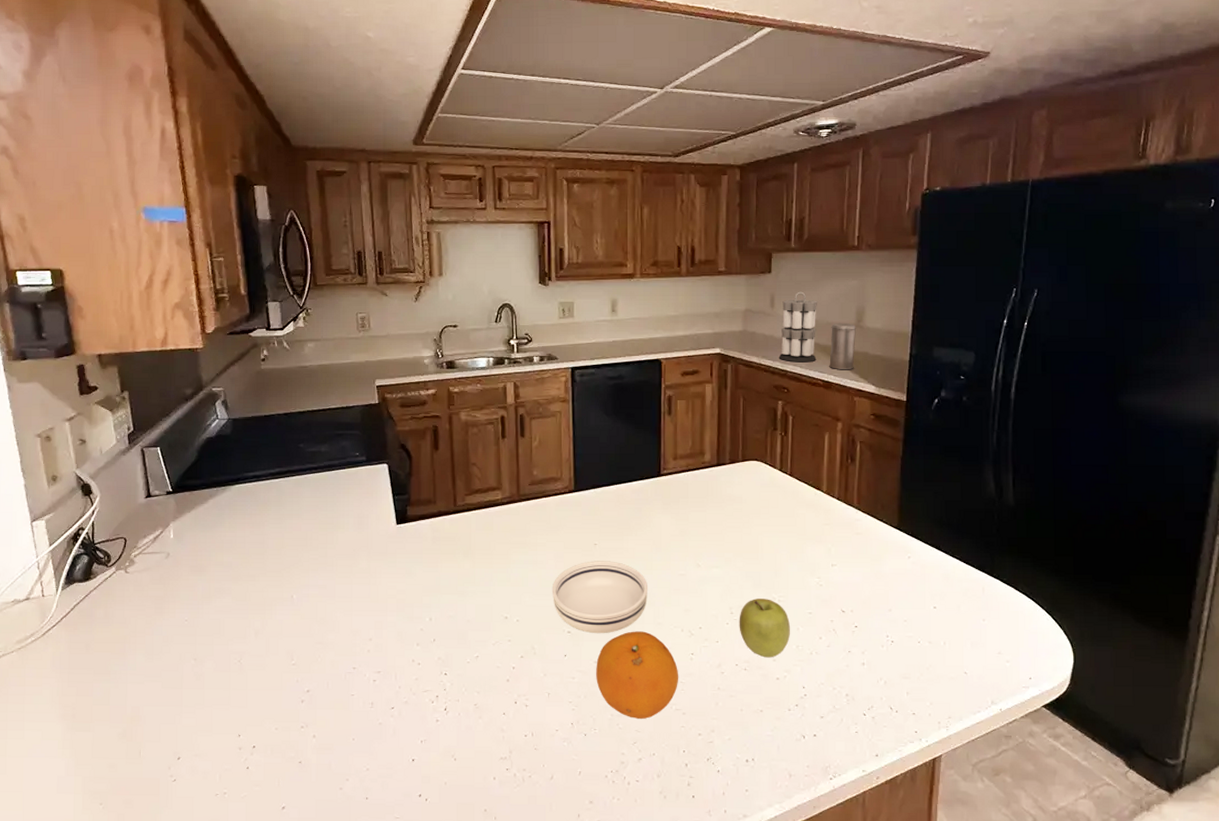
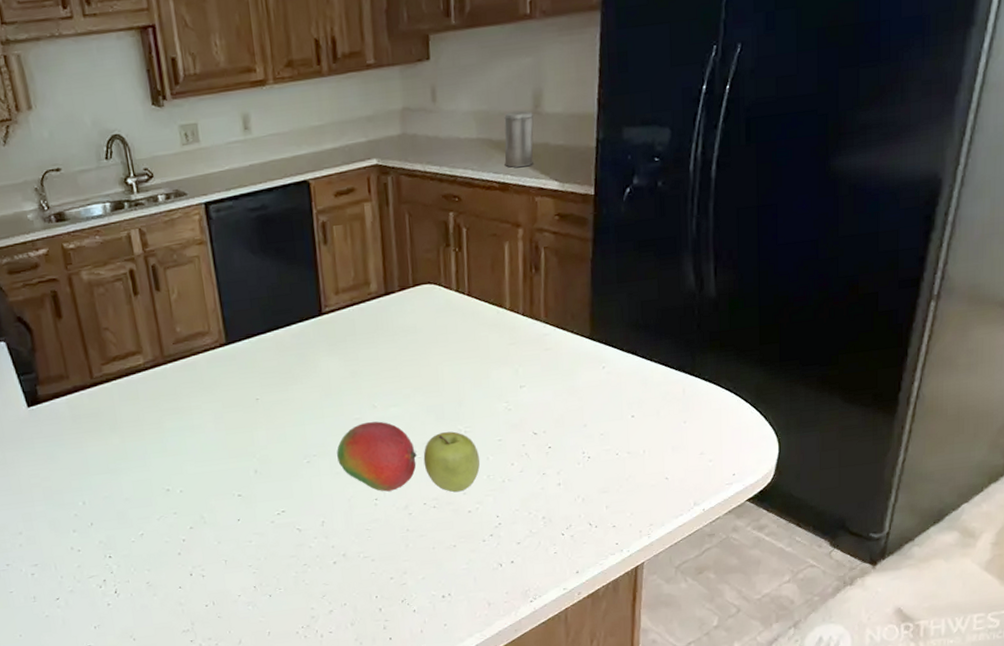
bowl: present [552,561,647,634] -> none [214,414,322,494]
fruit: present [596,631,679,719] -> none [273,483,365,573]
fruit: none [661,579,733,648] -> present [337,421,417,492]
spice rack: present [779,291,817,363] -> none [445,78,489,165]

